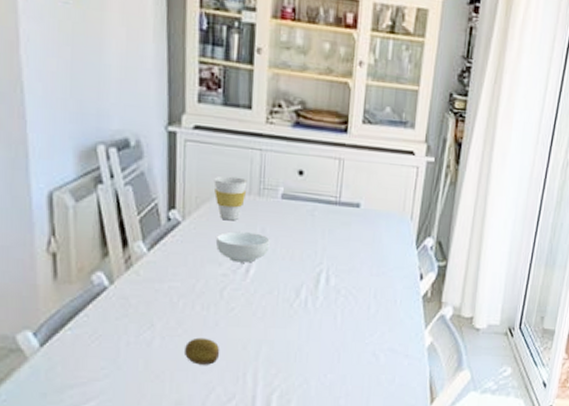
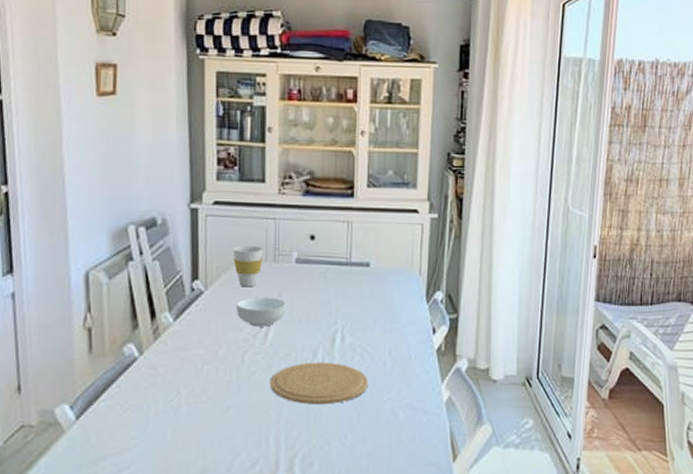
fruit: present [183,337,220,365] -> none [208,403,243,430]
plate: none [249,301,352,344] -> present [269,362,369,404]

